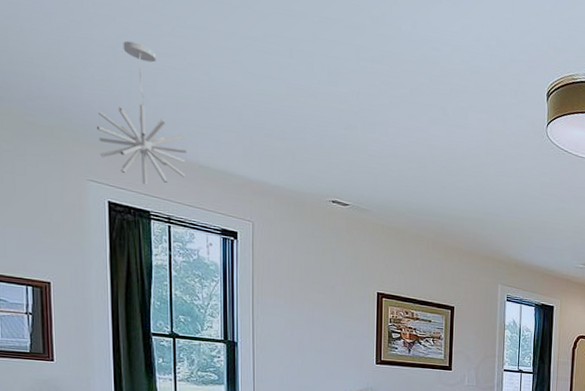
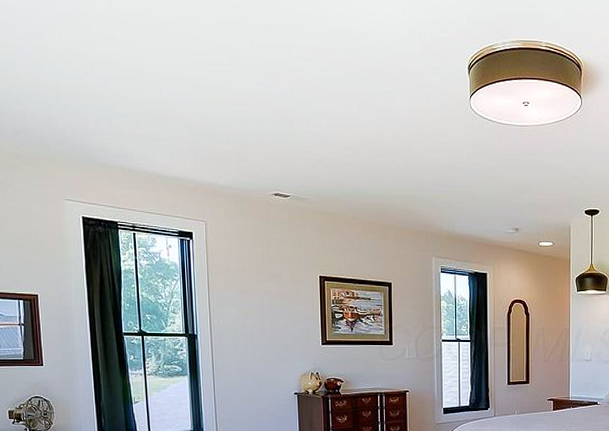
pendant light: present [96,41,186,185] -> none [70,71,146,198]

